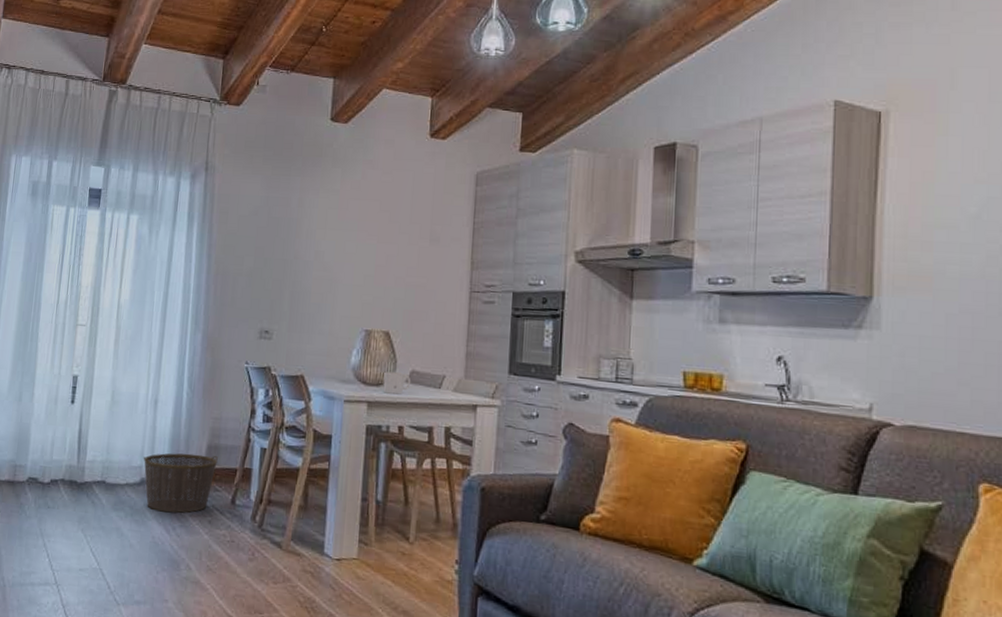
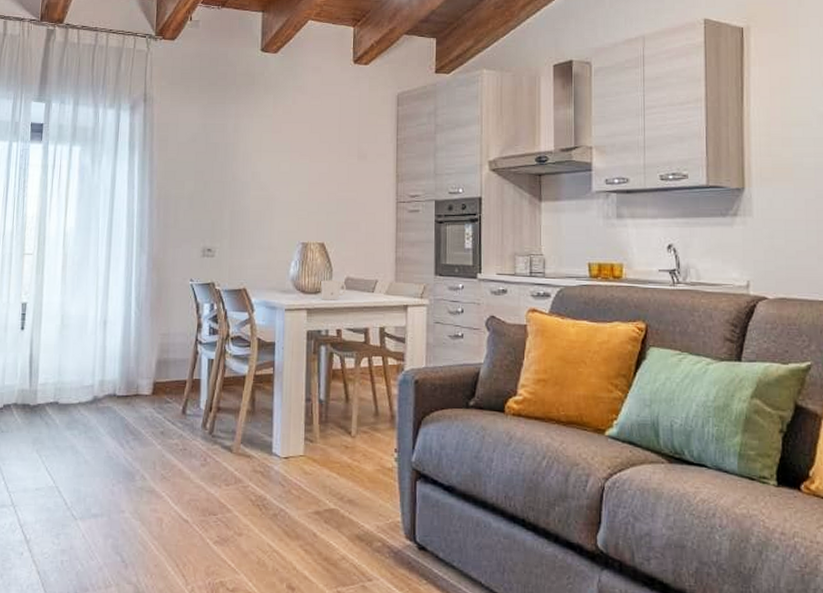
basket: present [143,453,218,513] -> none [94,369,167,427]

